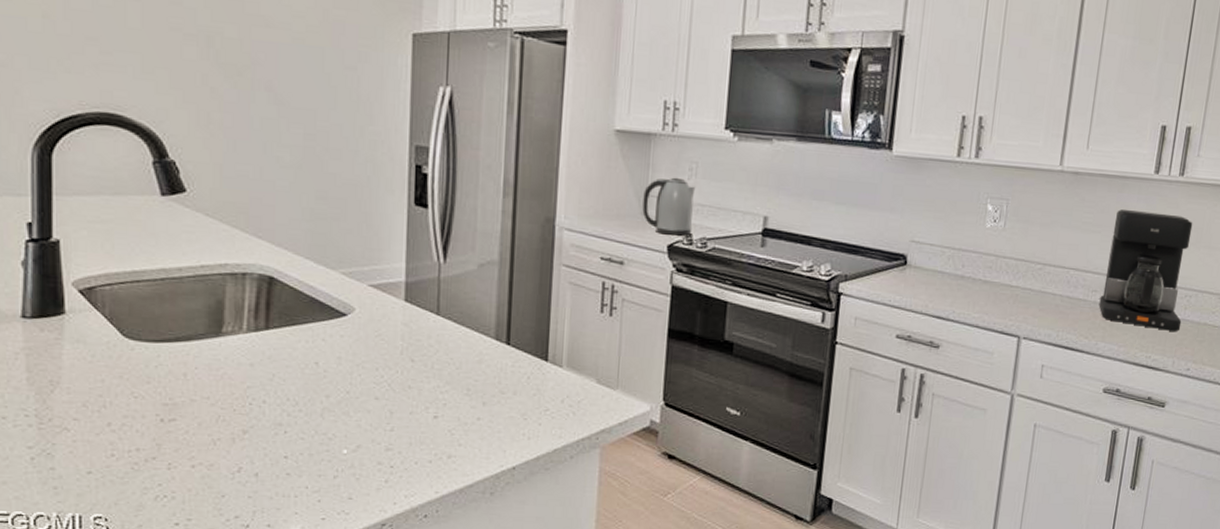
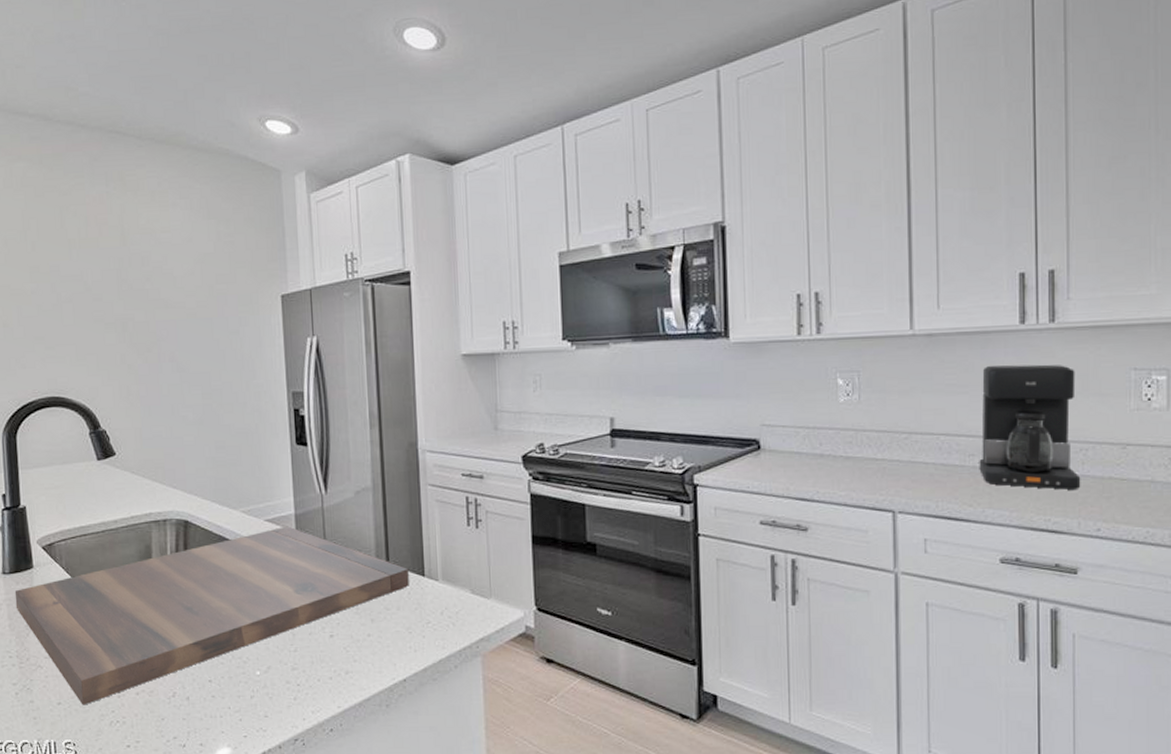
cutting board: none [37,294,531,476] -> present [14,526,409,705]
kettle: present [642,177,696,236] -> none [494,391,543,446]

